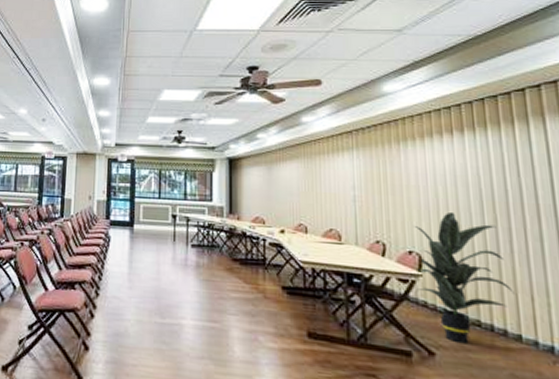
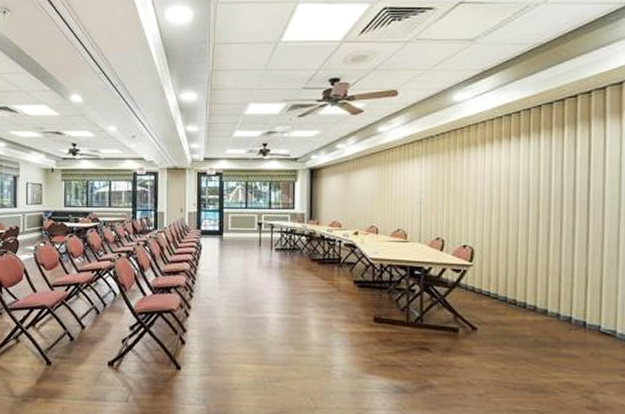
indoor plant: present [414,211,514,344] -> none [468,209,546,320]

